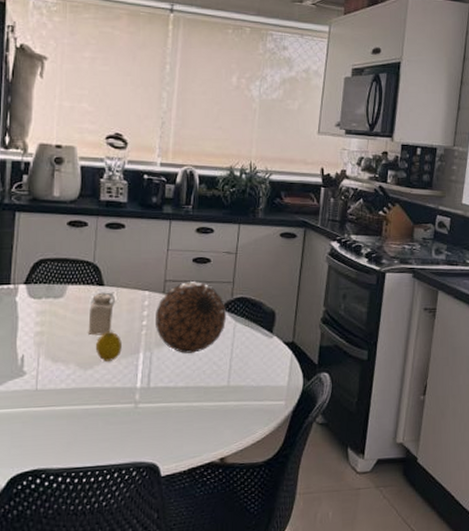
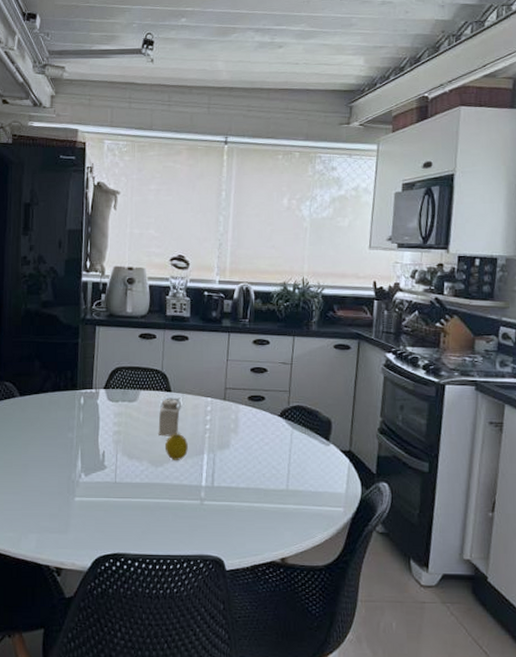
decorative ball: present [156,281,227,354] -> none [217,390,284,457]

